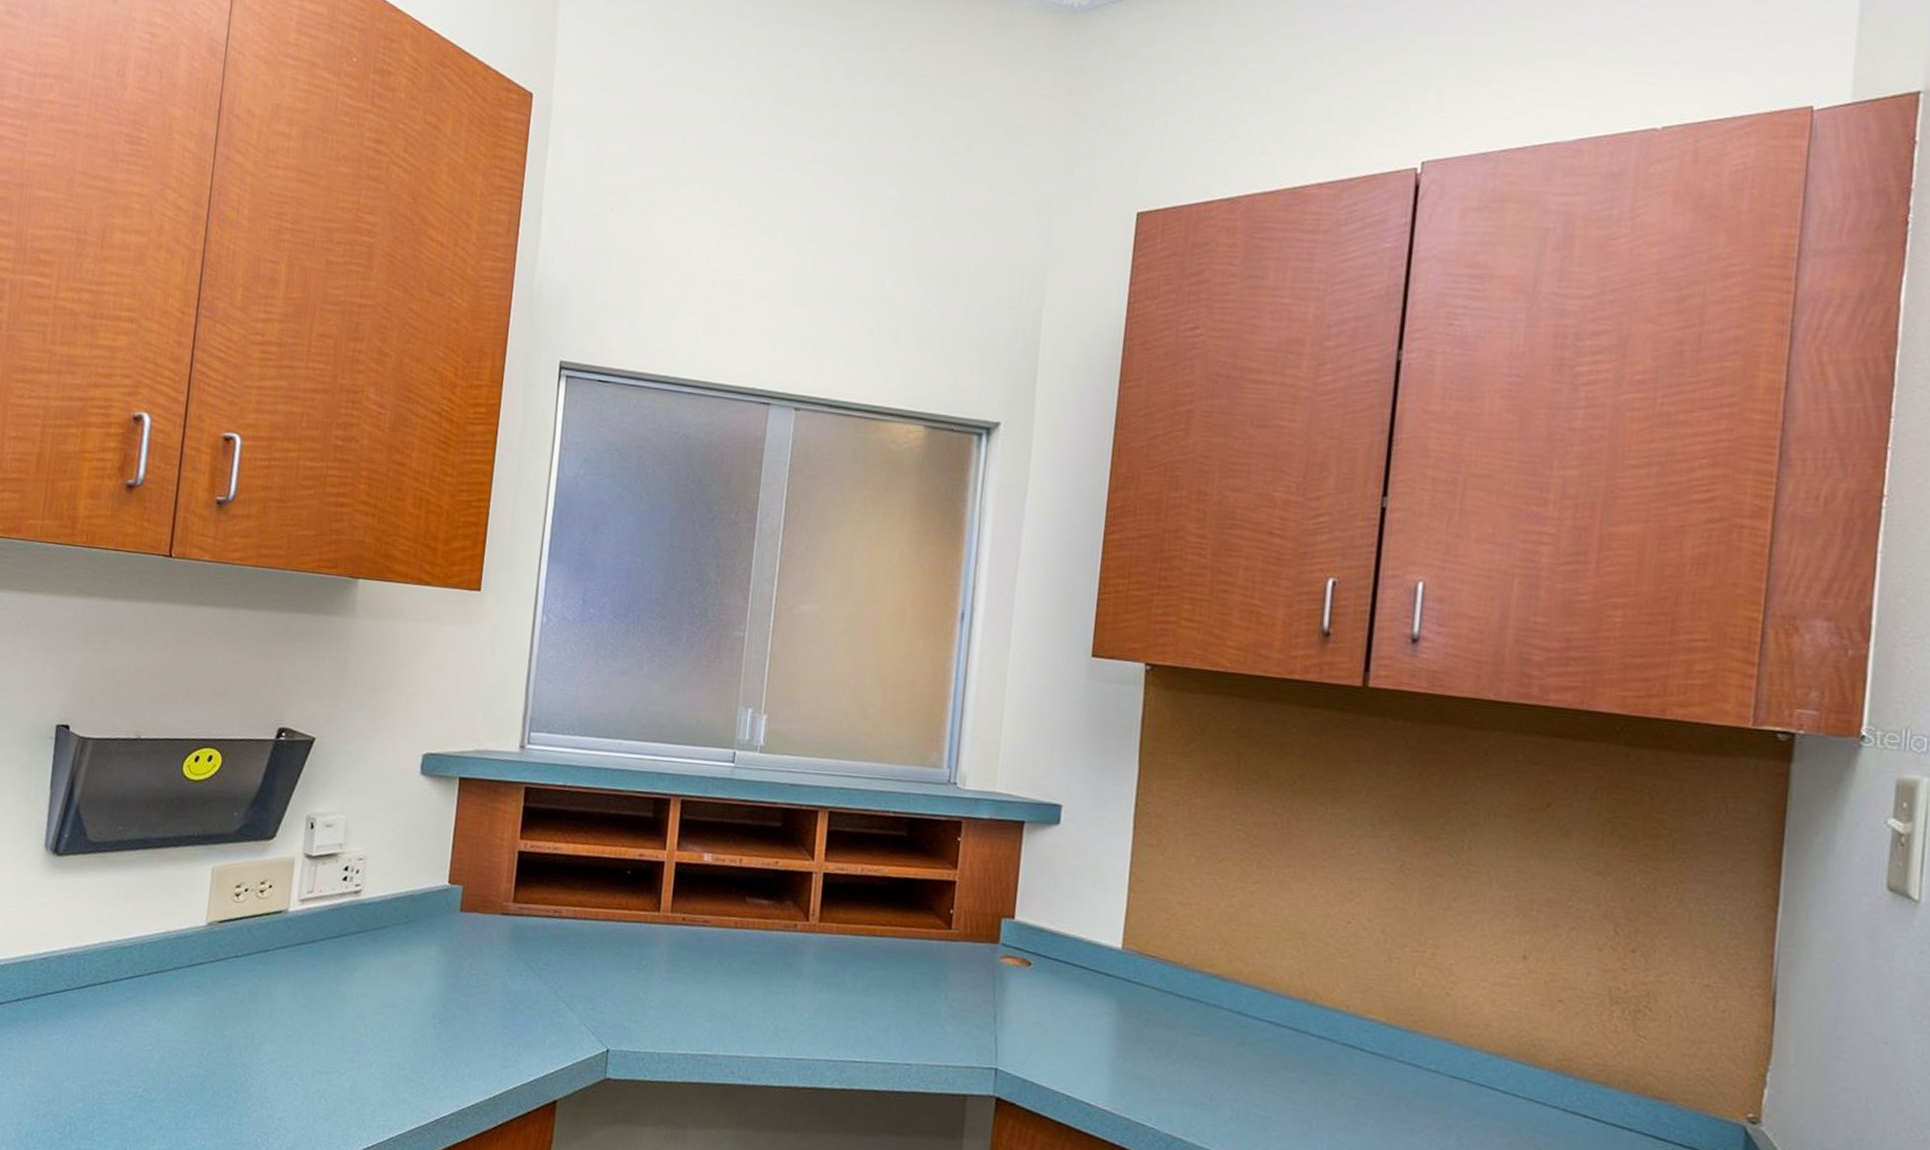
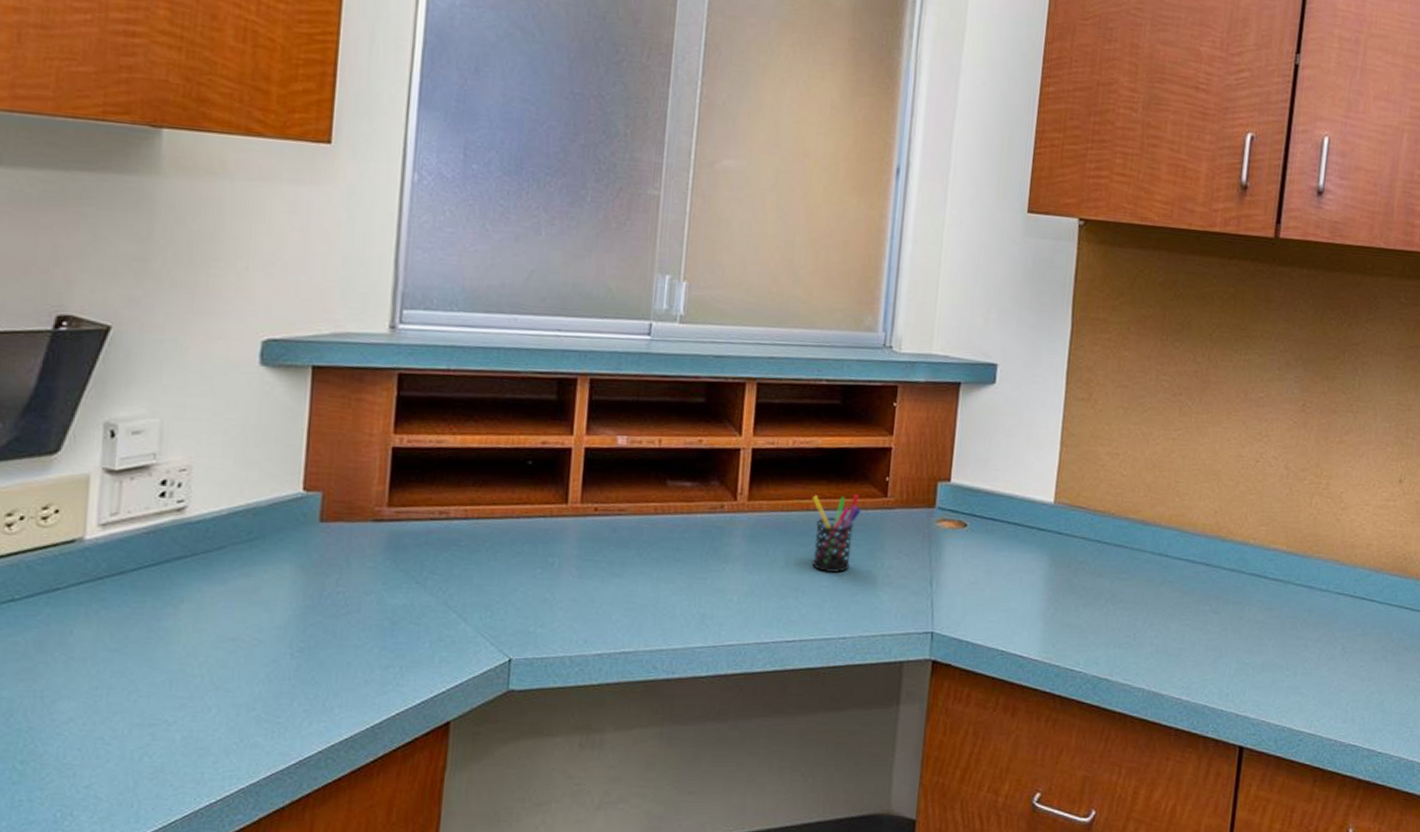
pen holder: none [879,922,926,1000] -> present [812,493,862,573]

